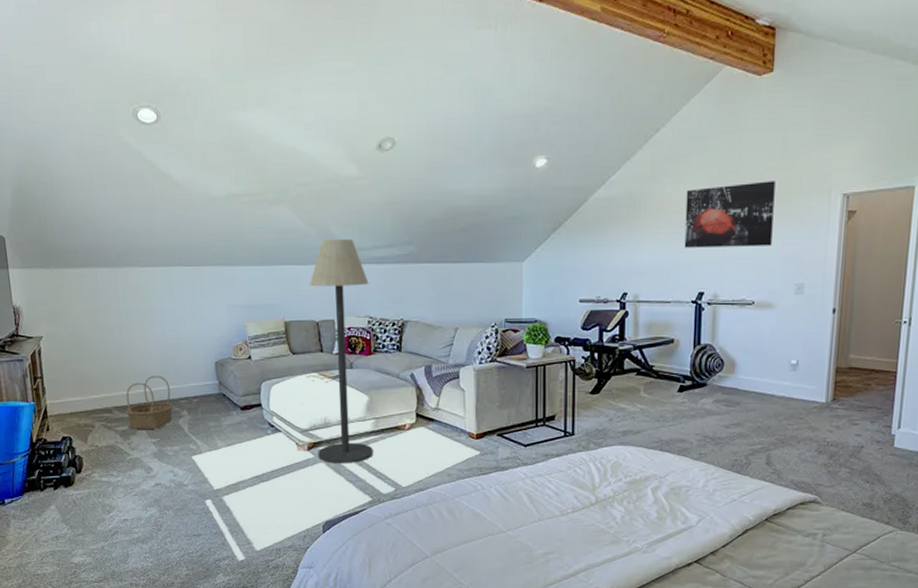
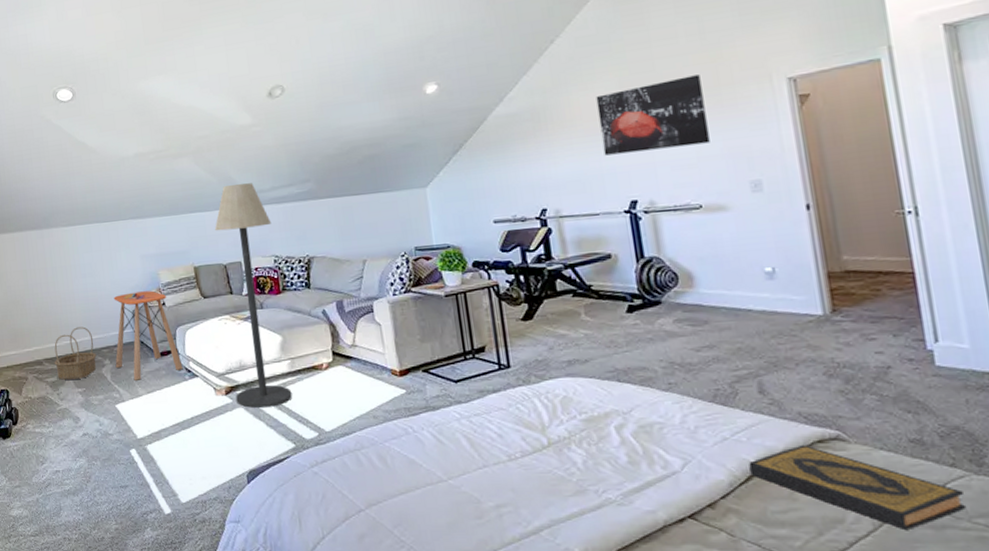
side table: none [193,343,266,433] -> present [113,291,183,381]
hardback book: none [747,506,889,570] -> present [748,444,967,529]

